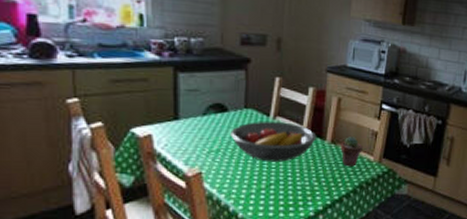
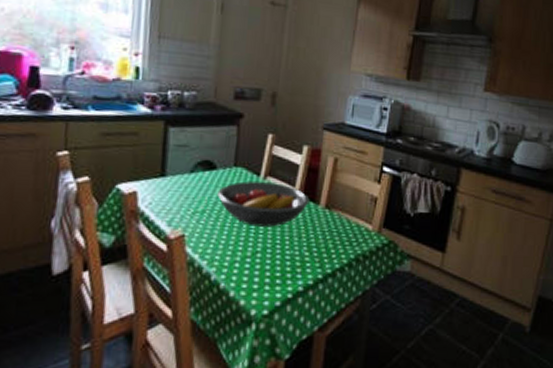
potted succulent: present [340,137,363,167] -> none [335,202,360,236]

